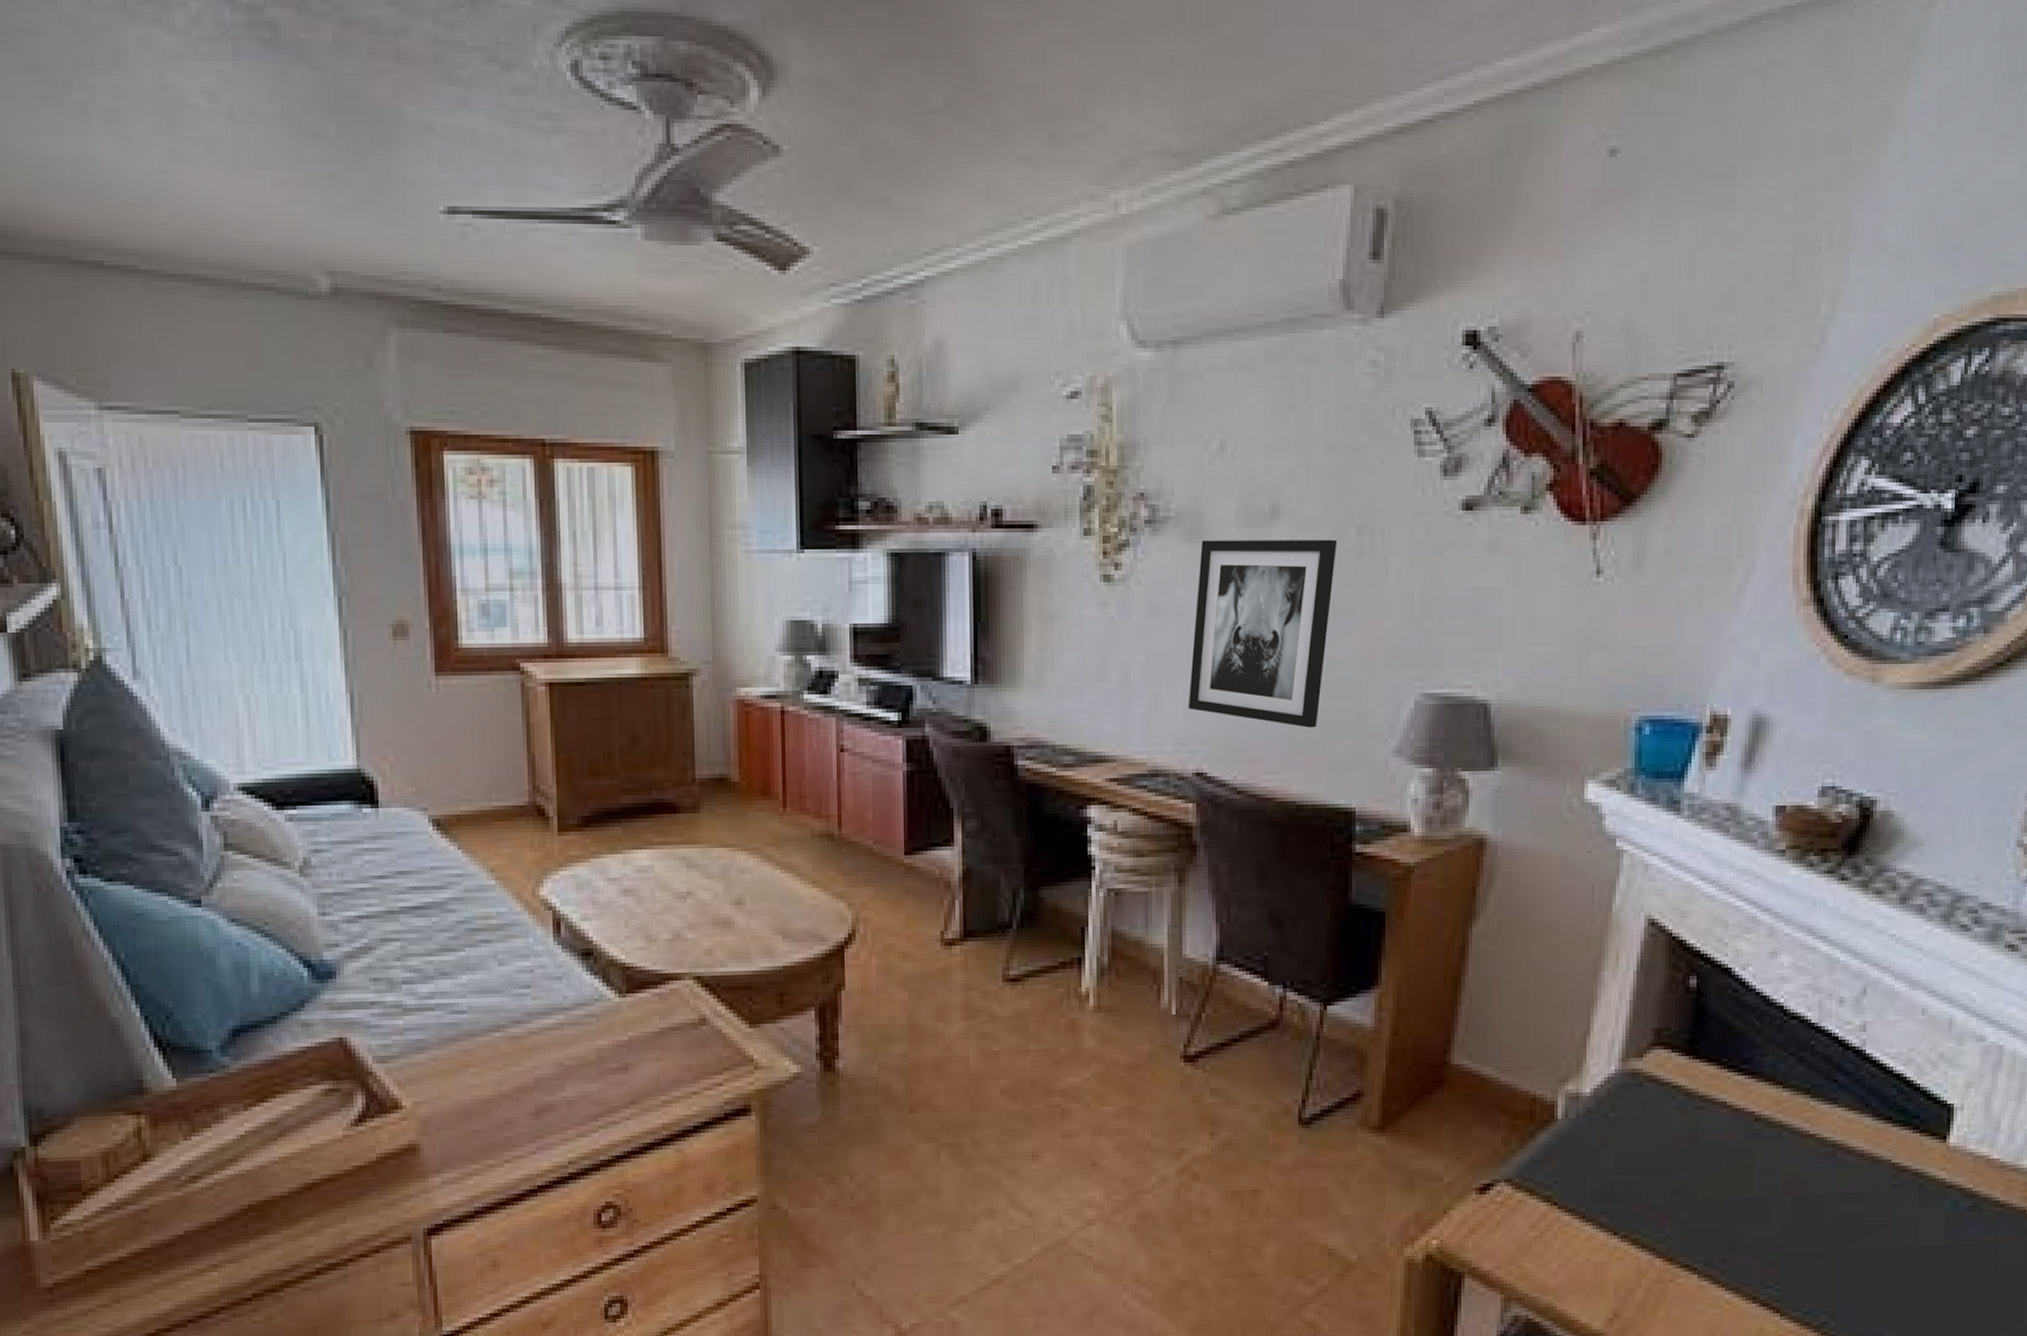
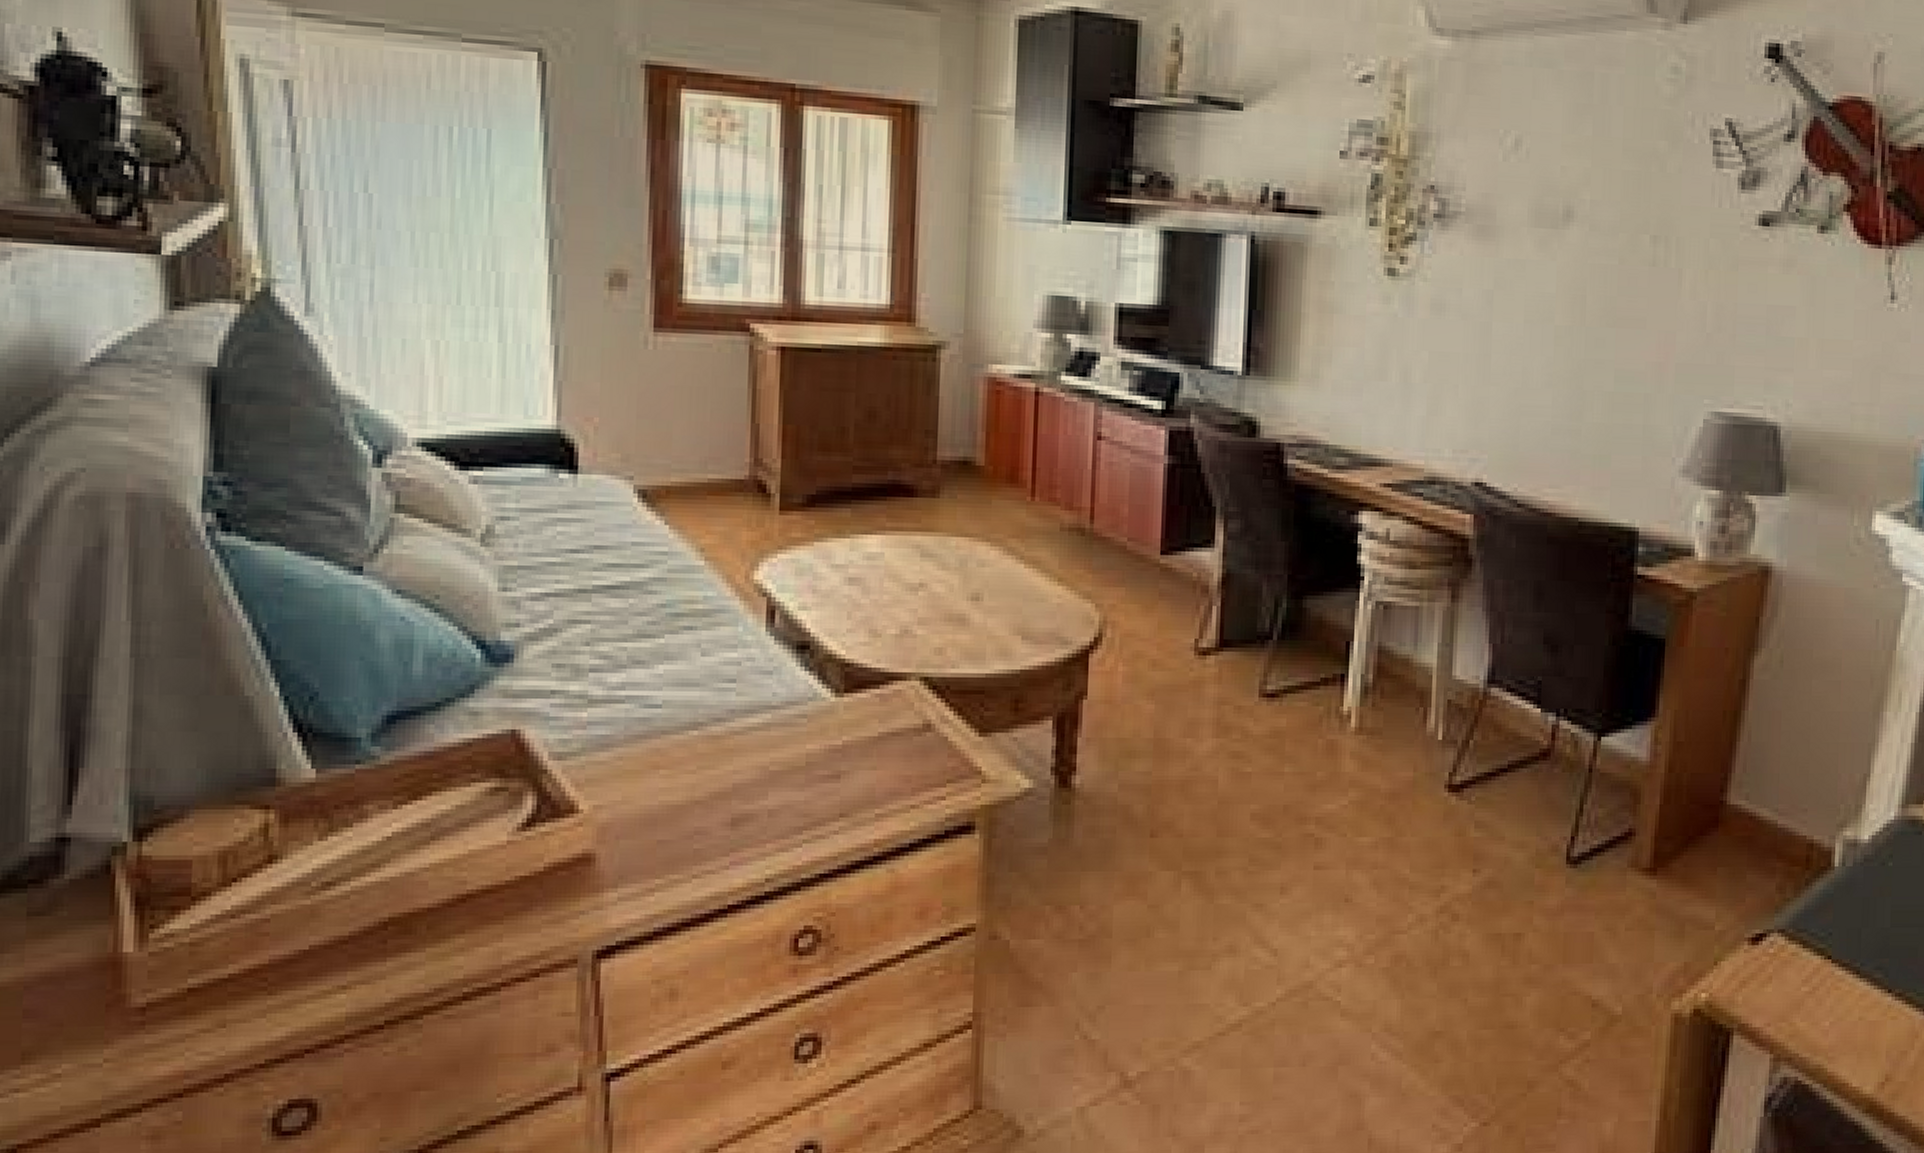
wall art: present [1188,539,1338,728] -> none [1470,239,1631,441]

